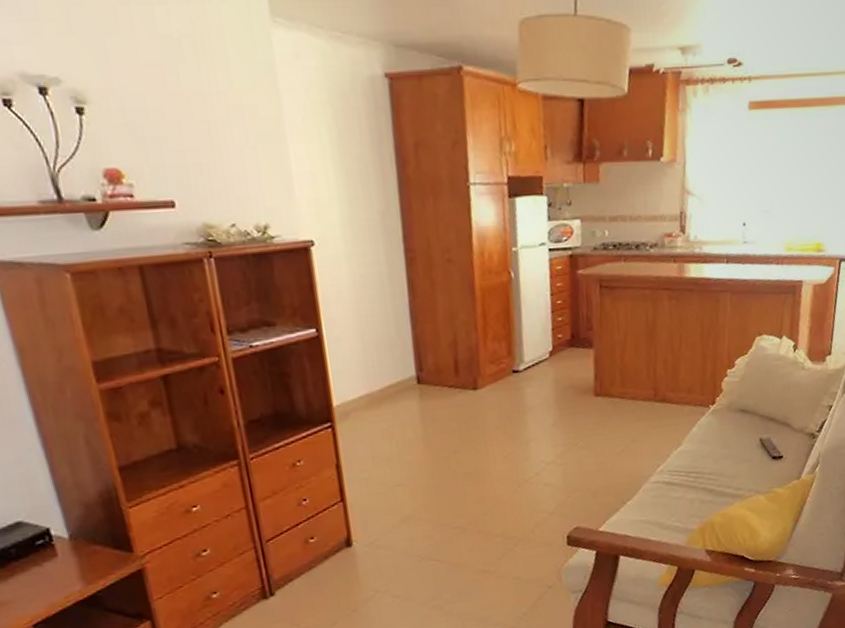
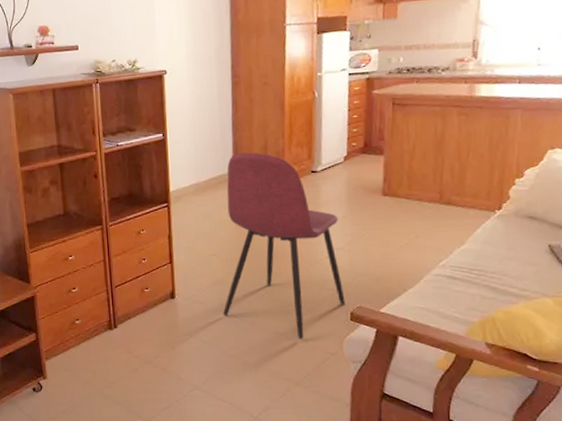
dining chair: none [408,349,561,575] -> present [223,152,345,339]

